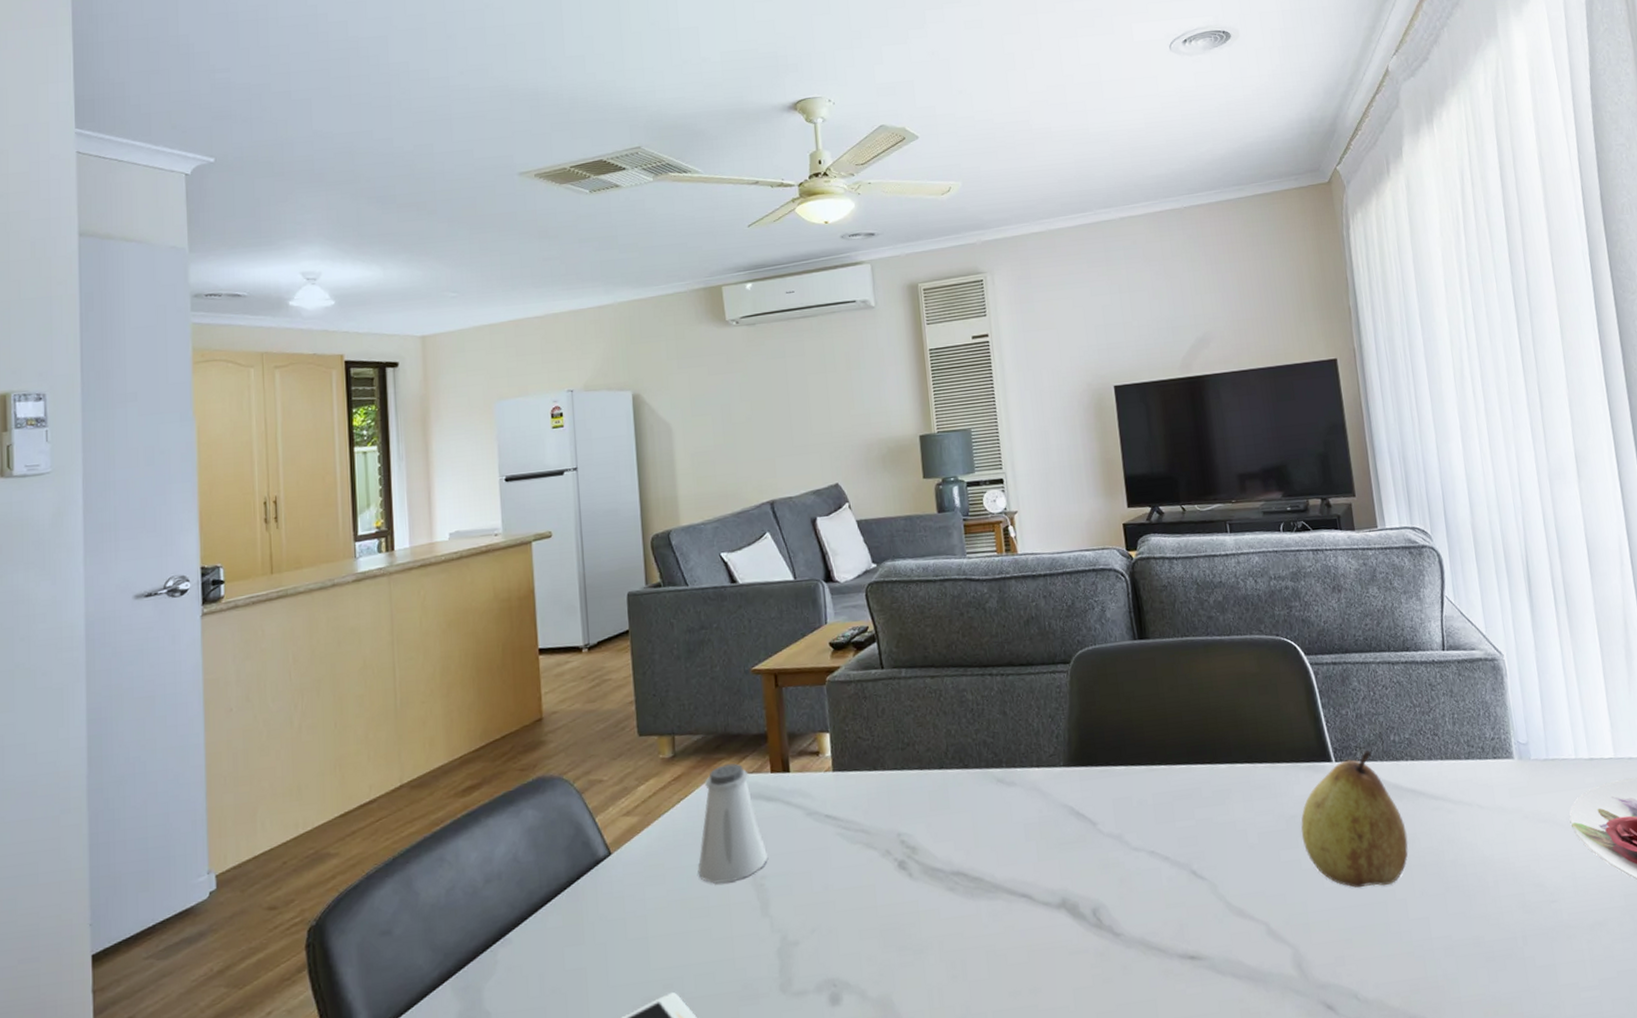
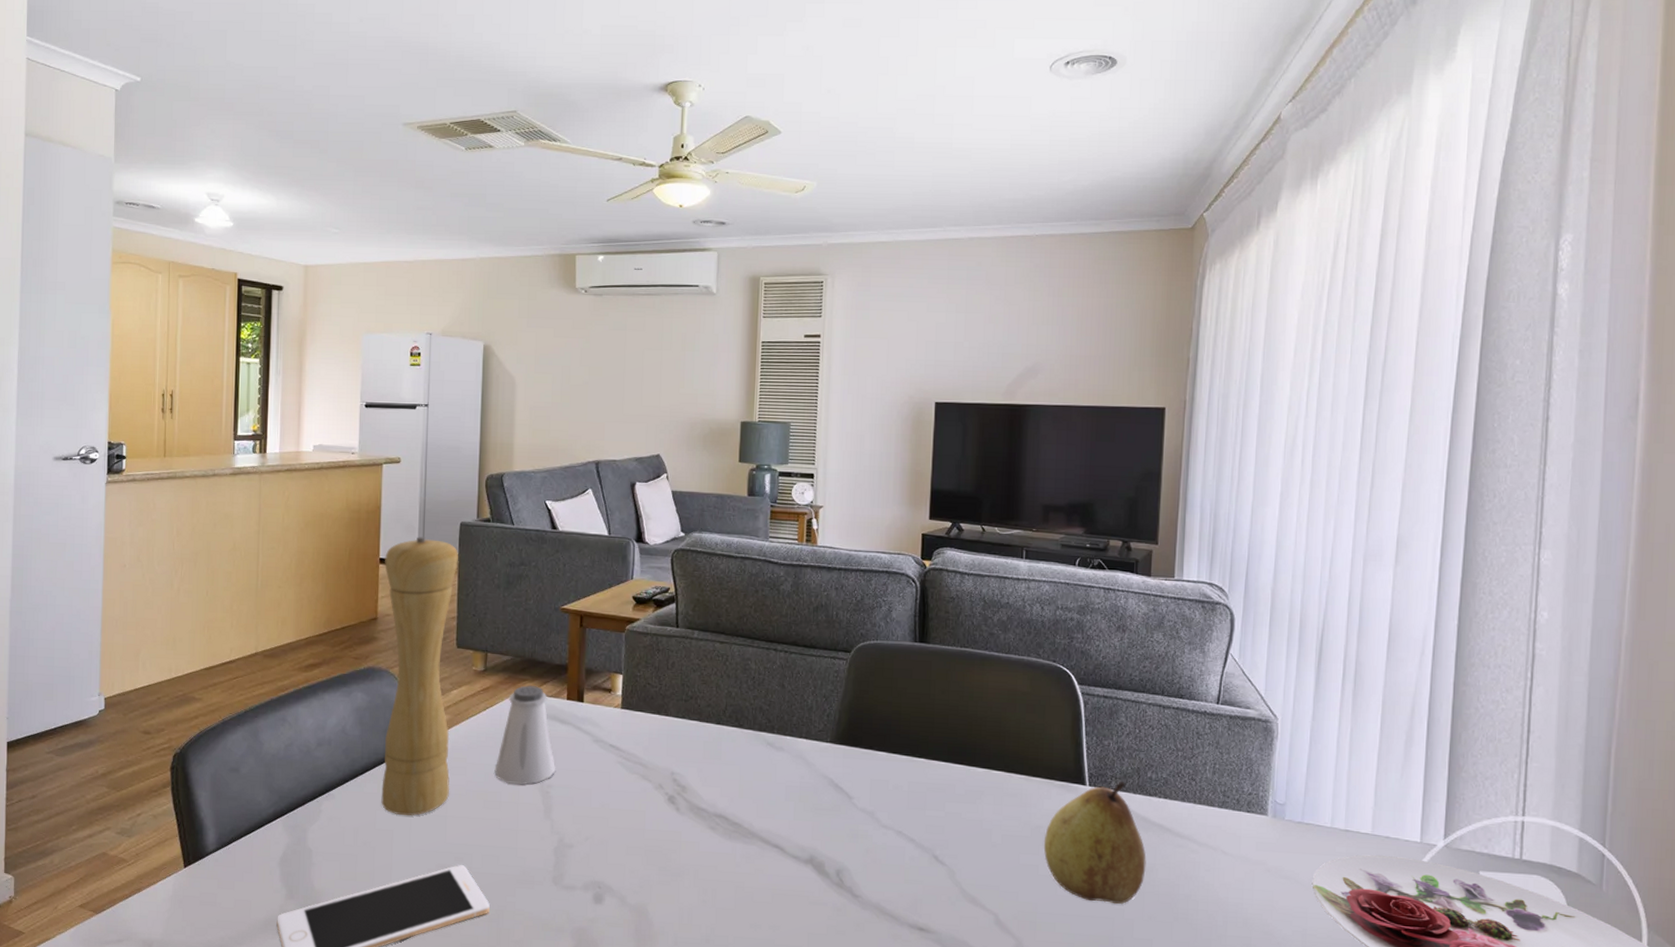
pepper mill: none [544,616,649,948] -> present [381,537,458,817]

